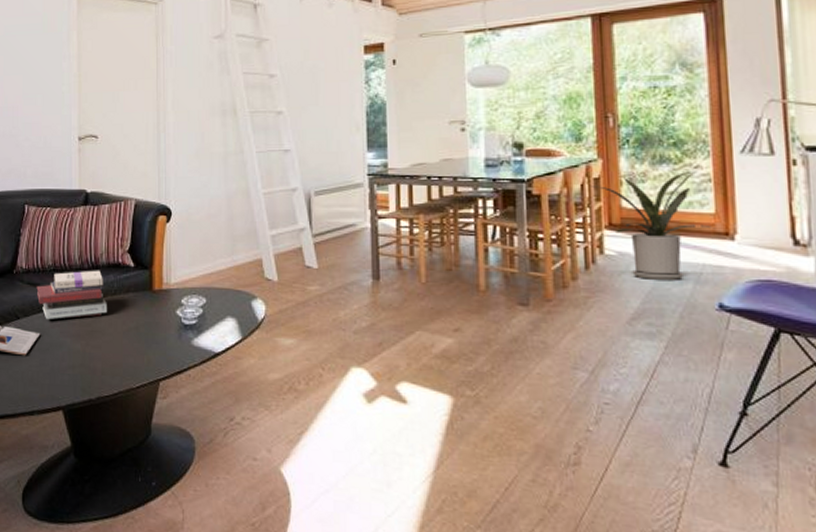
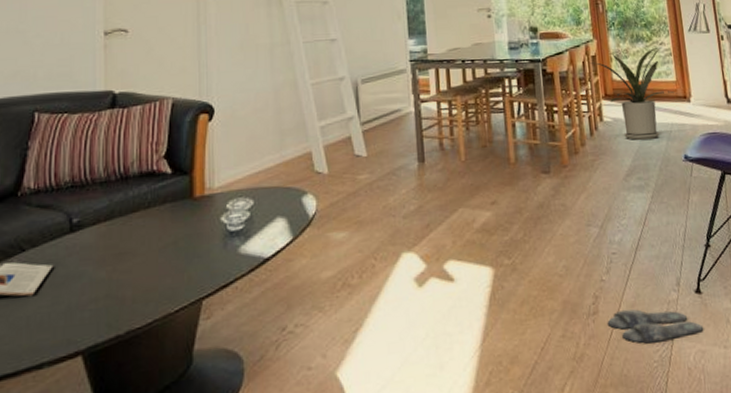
books: present [36,270,107,319] -> none [48,181,139,247]
slippers: none [591,466,728,512] -> present [607,309,704,344]

